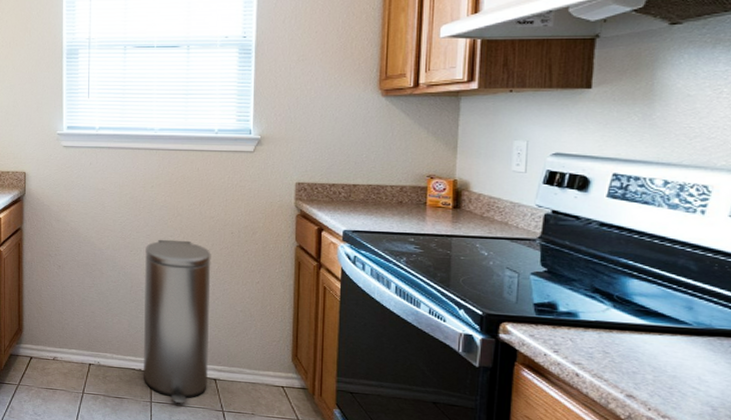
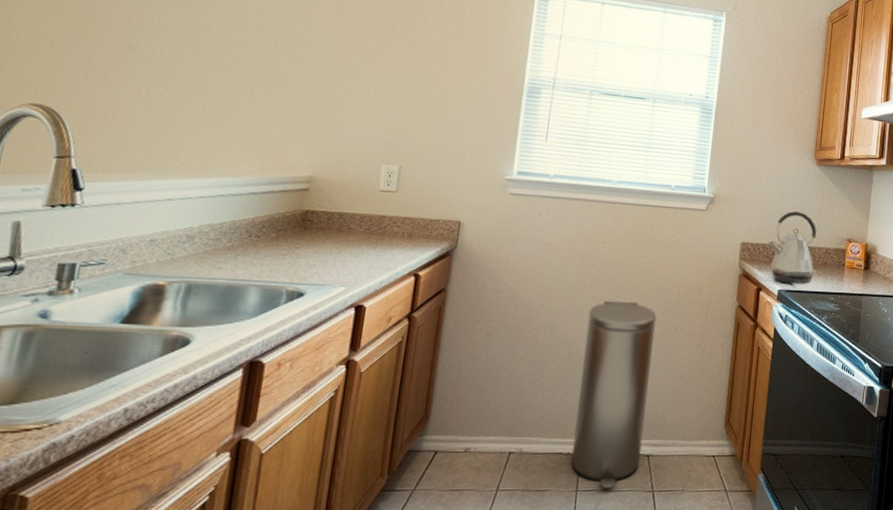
kettle: none [327,148,390,225] -> present [768,211,817,285]

